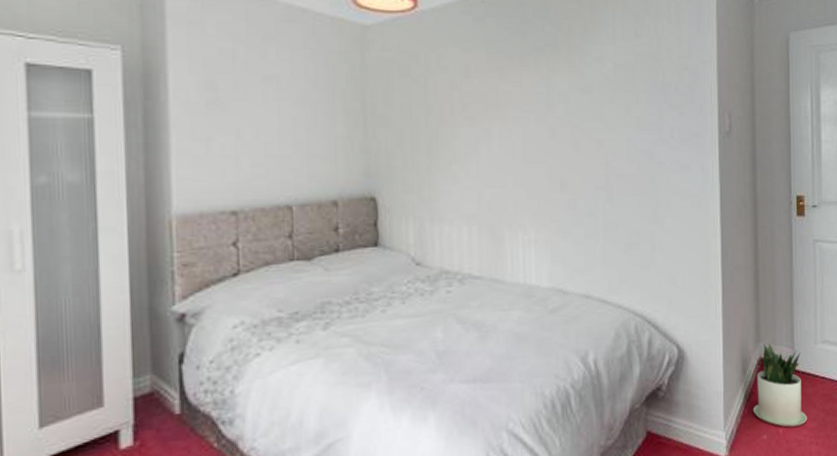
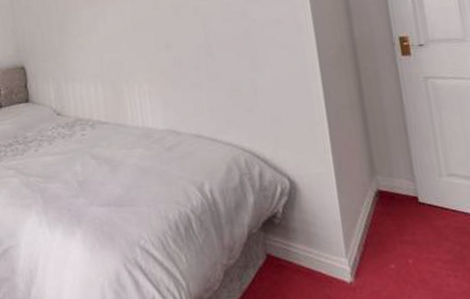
planter: present [752,343,808,428] -> none [375,176,441,258]

